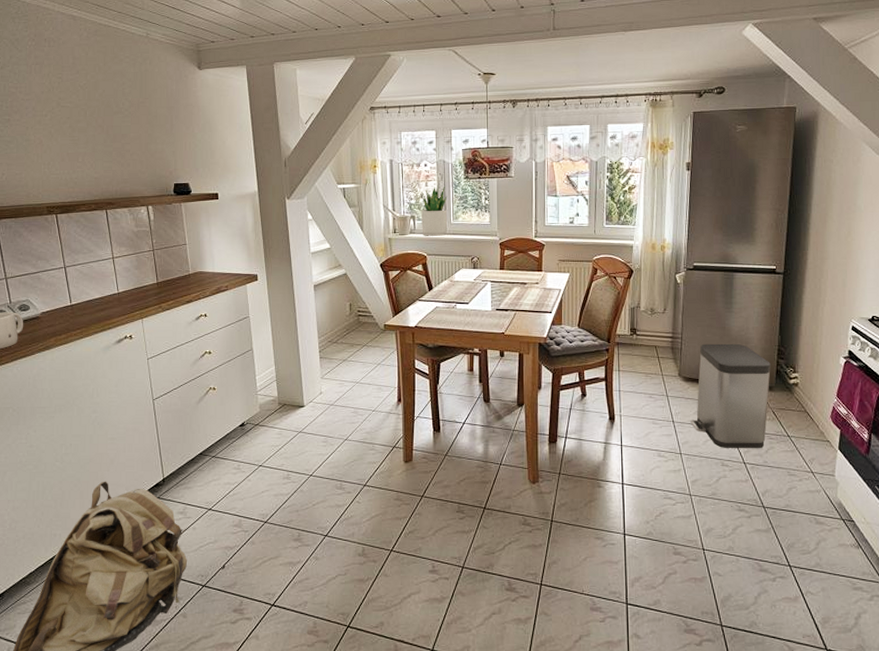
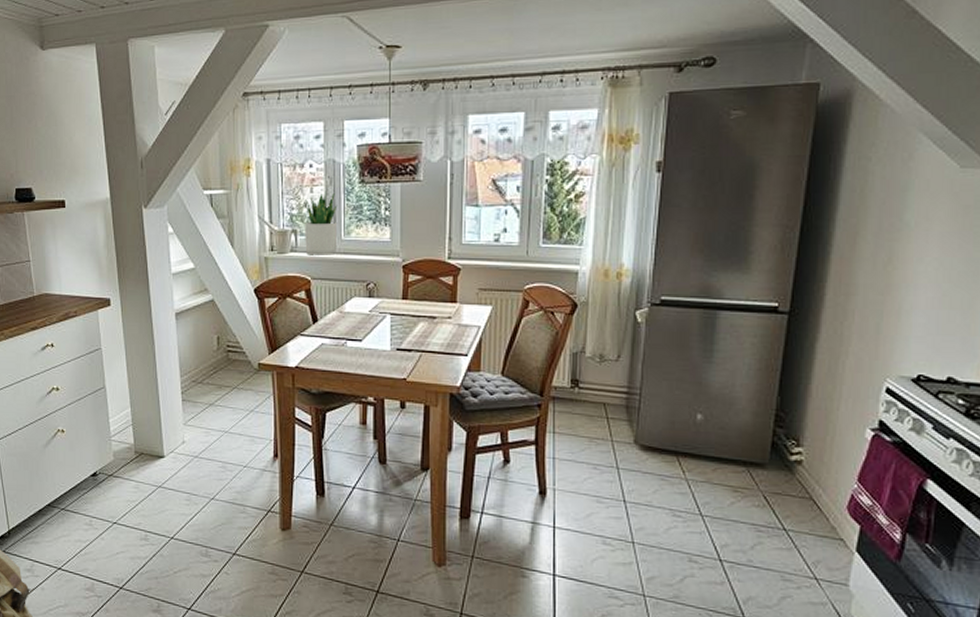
pedal bin: present [690,343,771,448] -> none [648,403,764,542]

